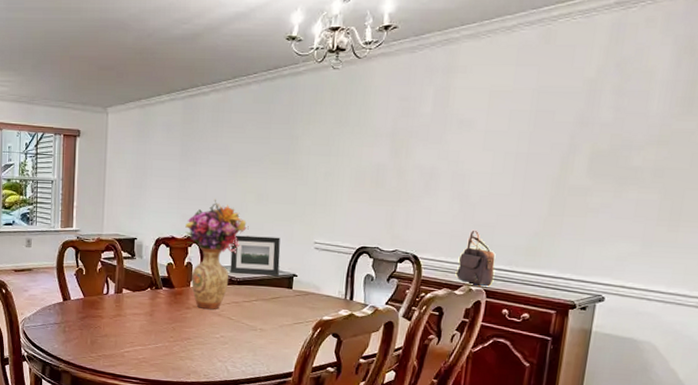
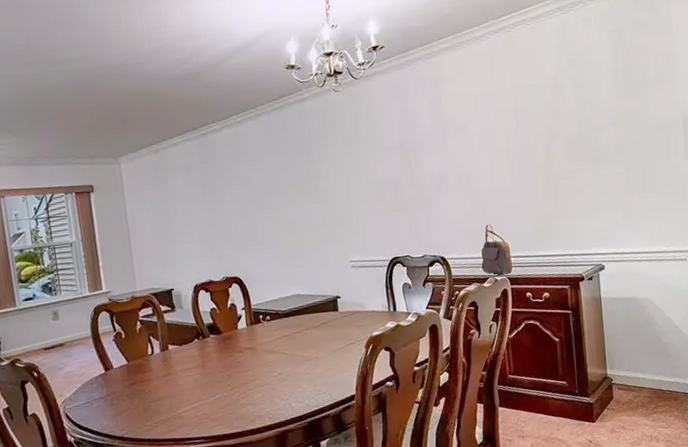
flower arrangement: present [185,198,249,309] -> none [221,233,286,349]
picture frame: present [230,235,281,276] -> none [271,262,323,307]

